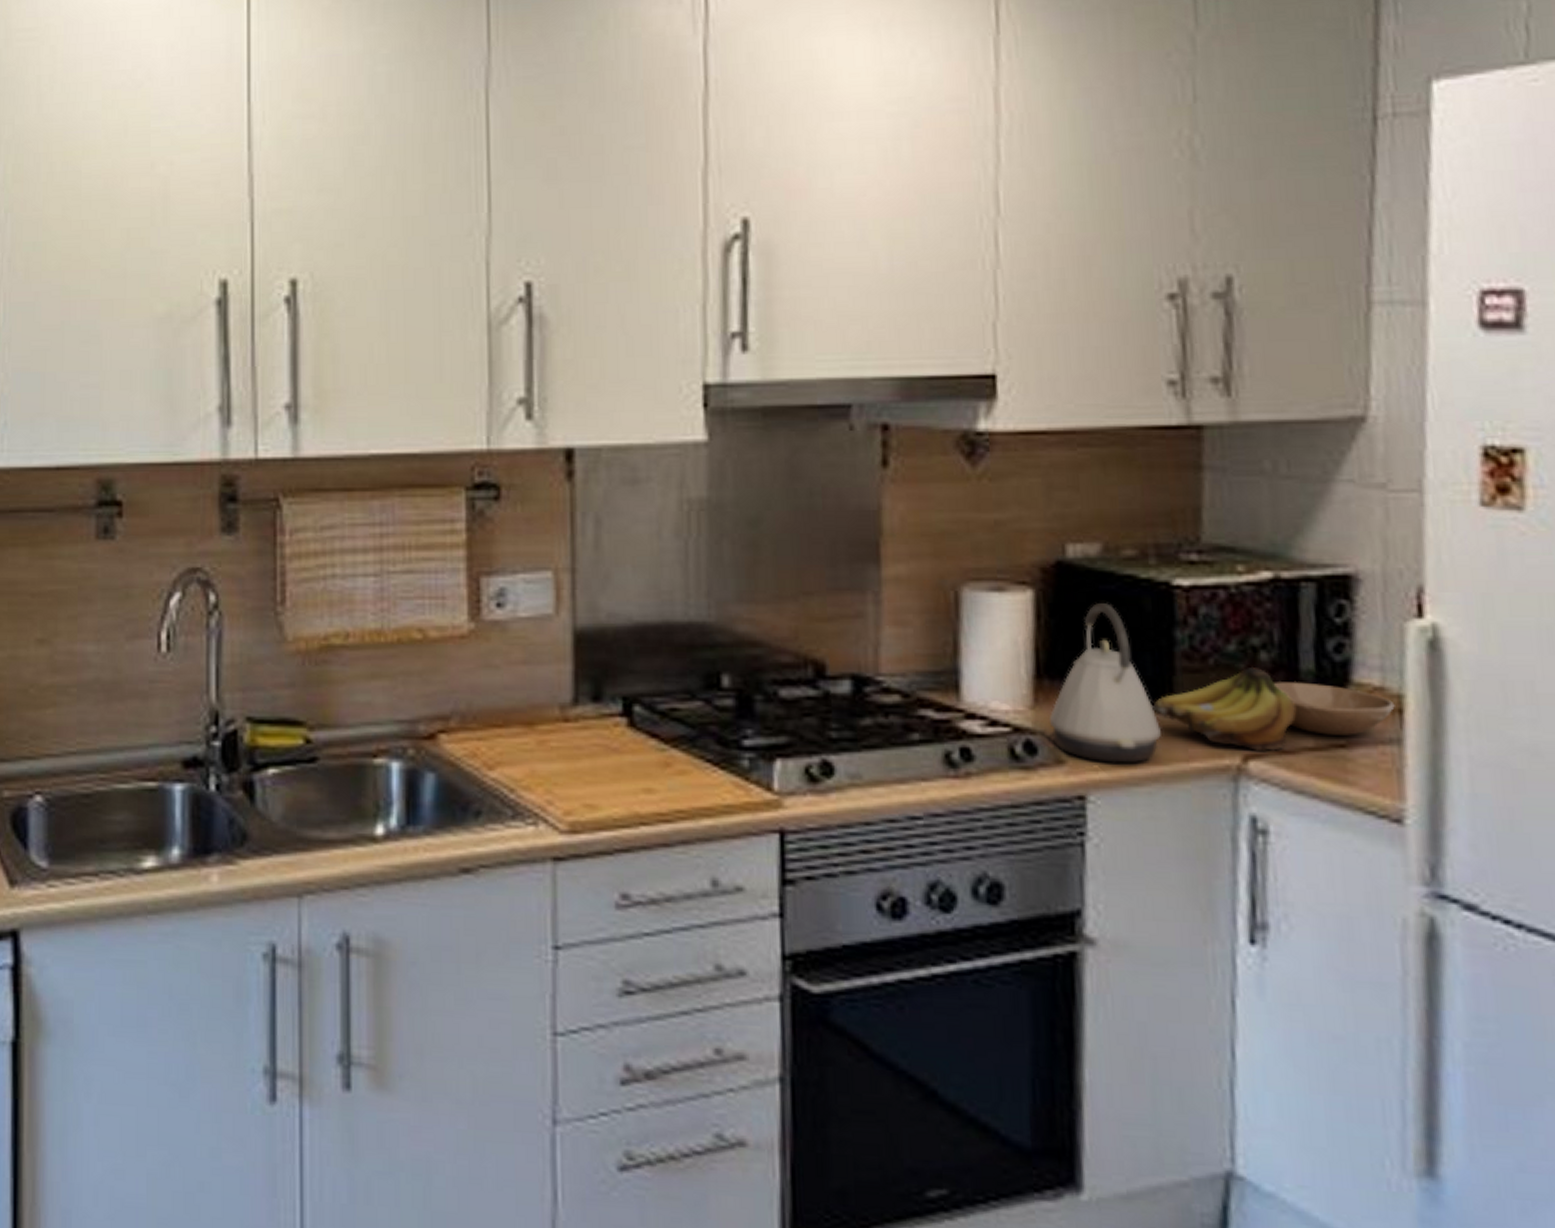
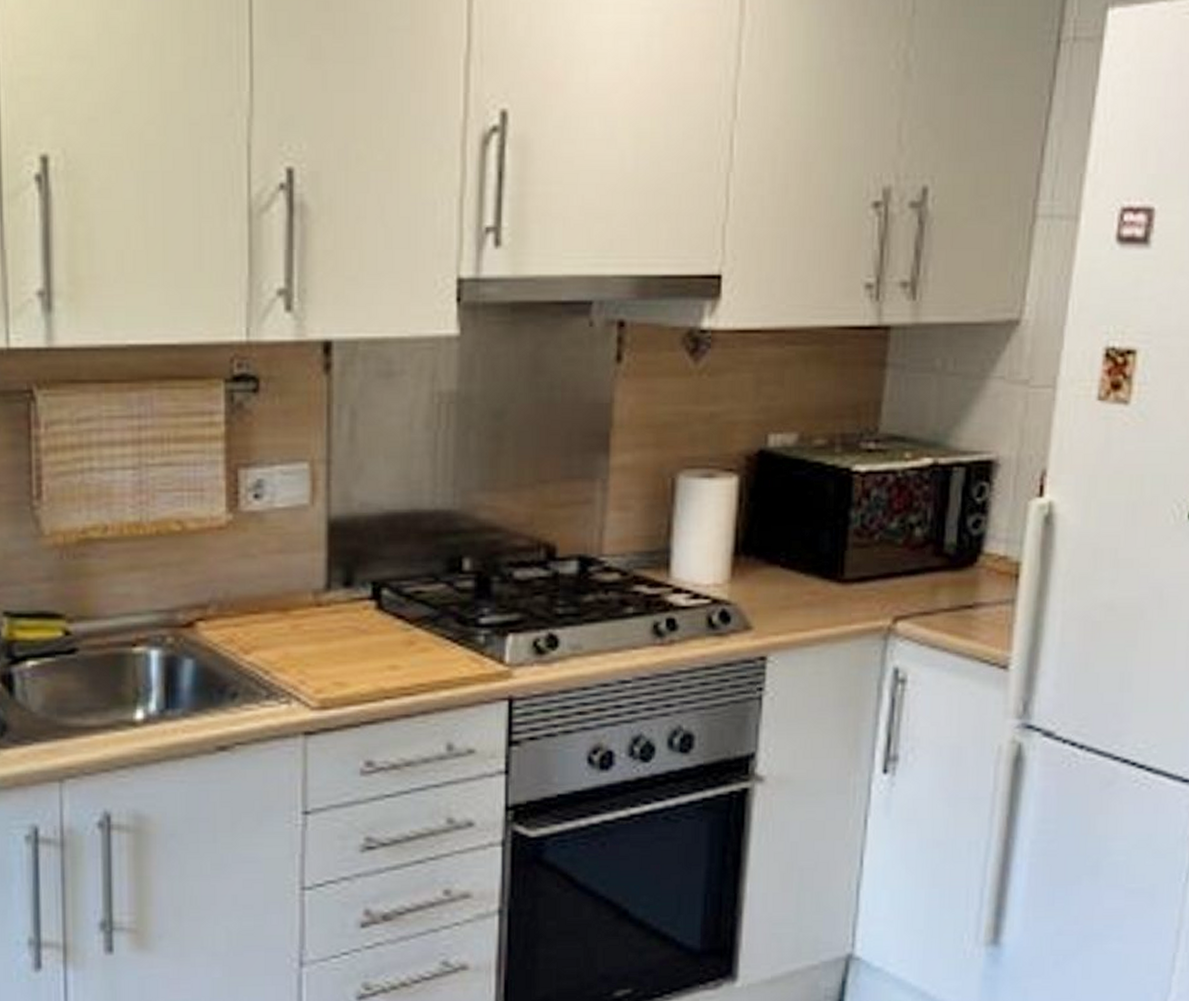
kettle: present [1048,603,1161,764] -> none [742,488,831,629]
fruit: present [1152,666,1296,751] -> none [826,541,938,613]
soup bowl: present [1273,682,1395,735] -> none [923,553,1013,598]

